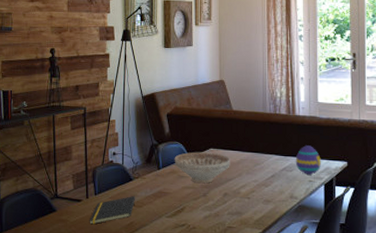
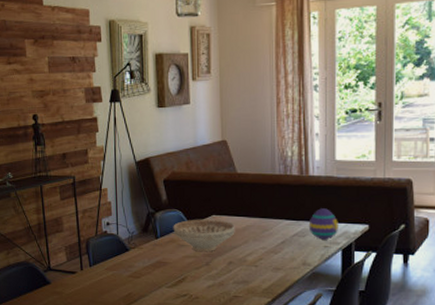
notepad: present [89,195,136,225] -> none [85,266,133,296]

